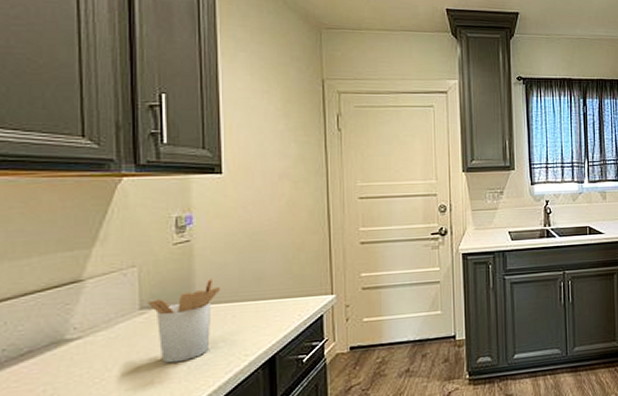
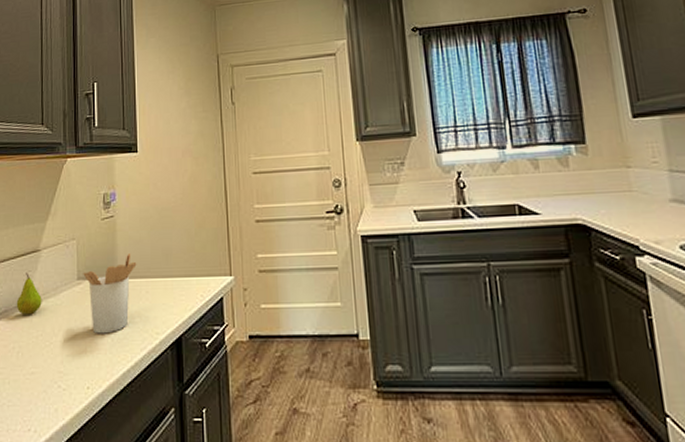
fruit: none [47,306,87,354] -> present [16,272,42,315]

